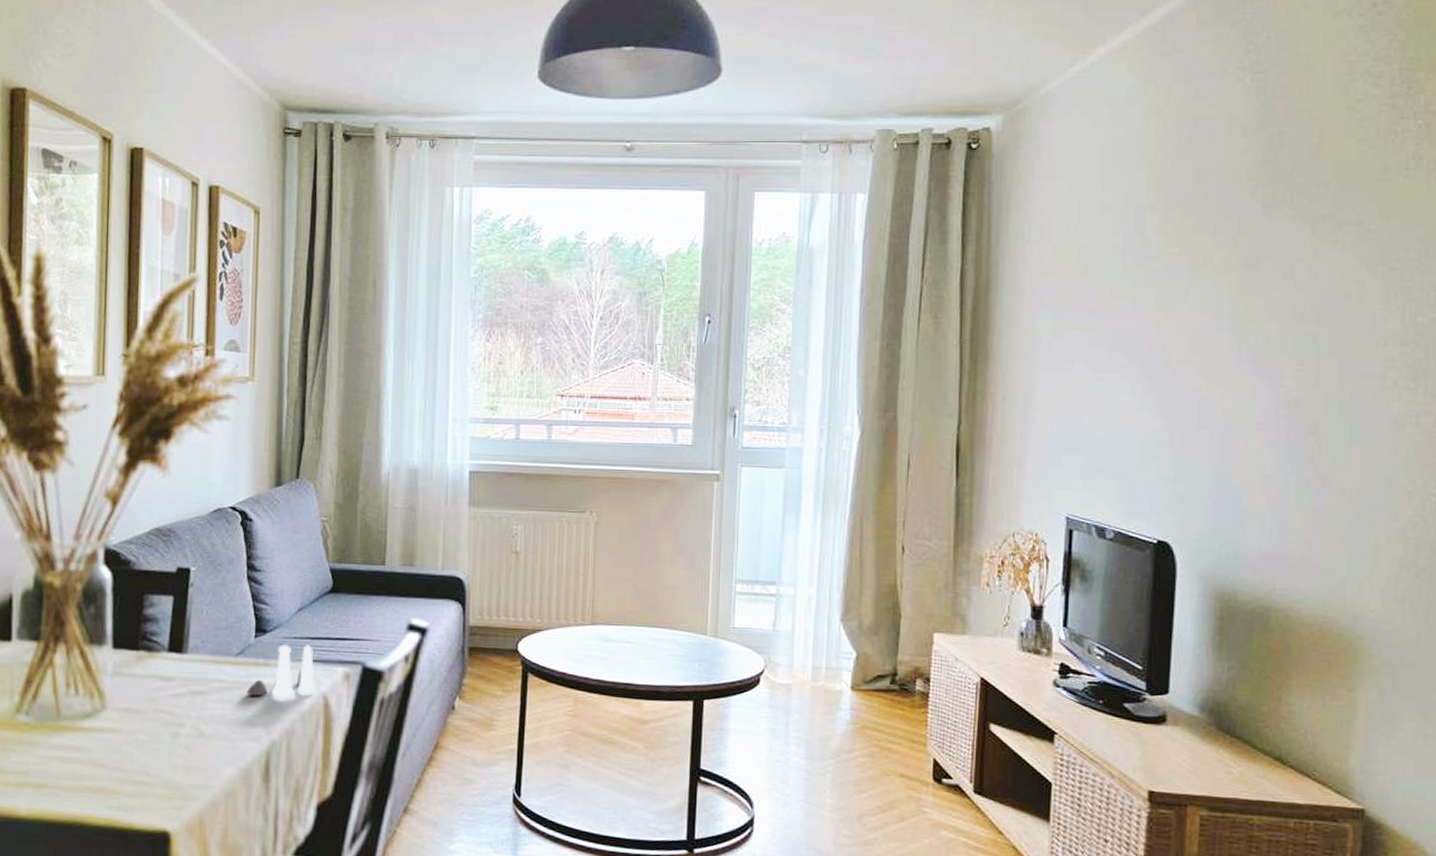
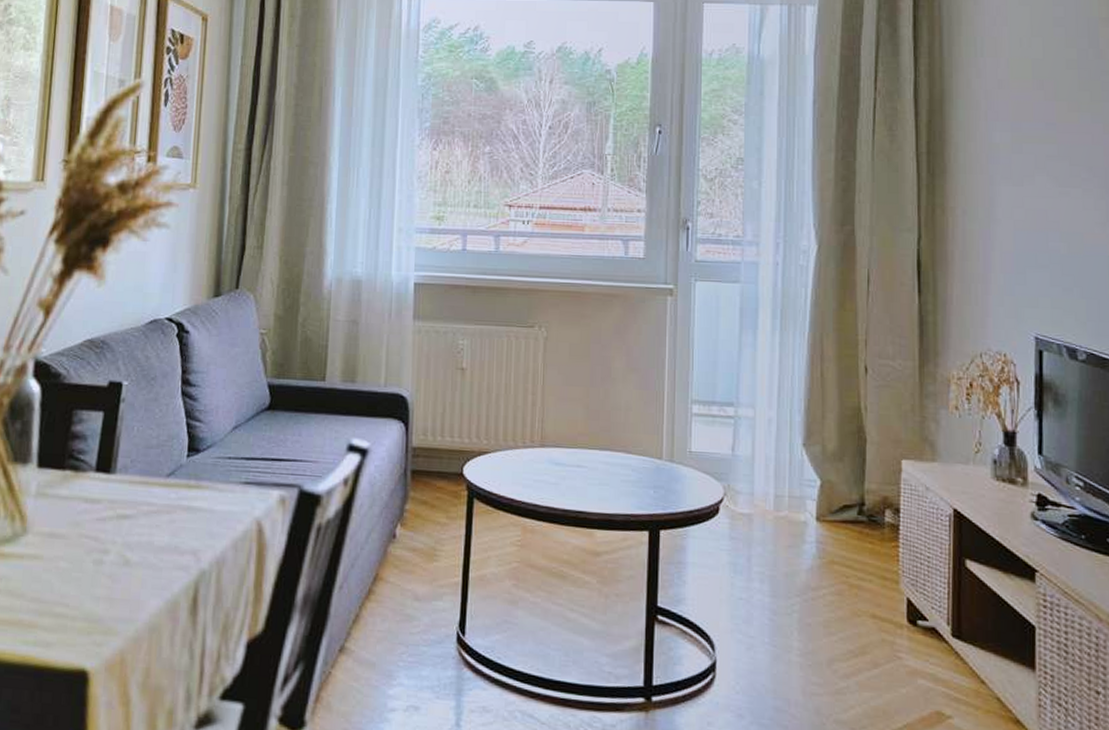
salt and pepper shaker set: present [247,643,317,699] -> none [176,464,250,525]

